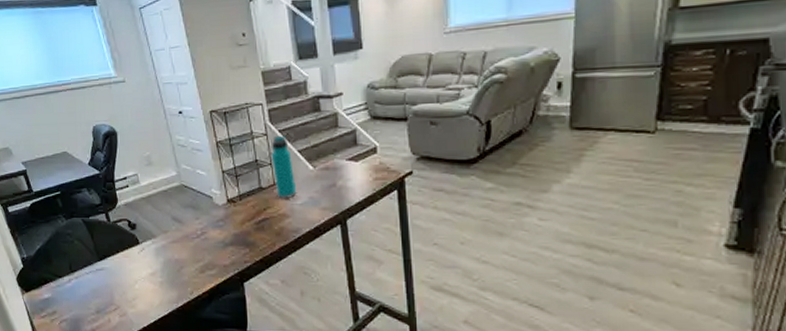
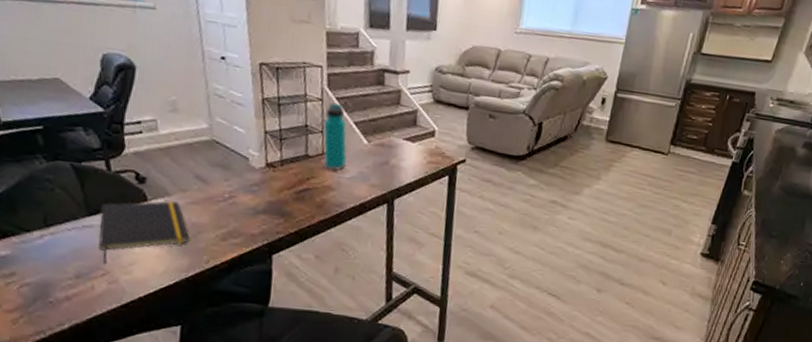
notepad: none [107,242,174,301] -> present [98,201,189,265]

